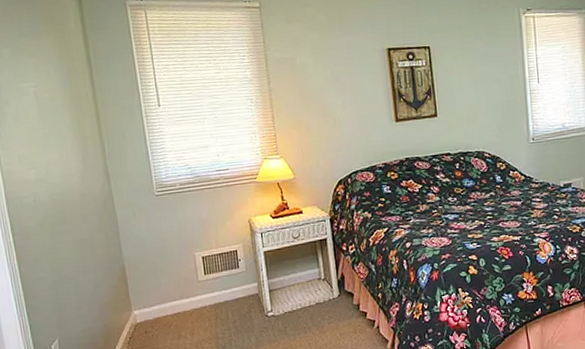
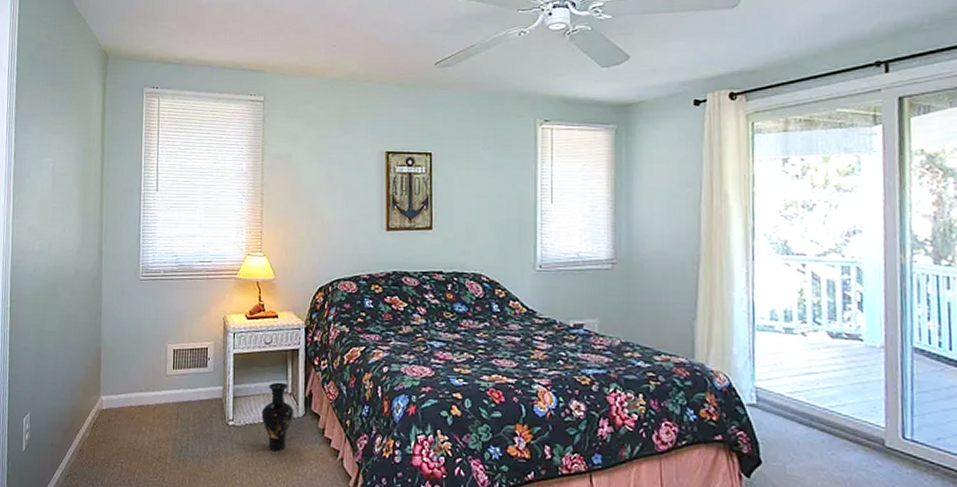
vase: none [298,270,330,332] -> present [261,382,295,452]

